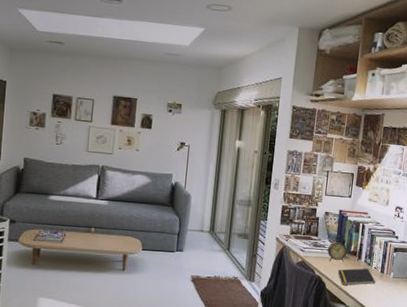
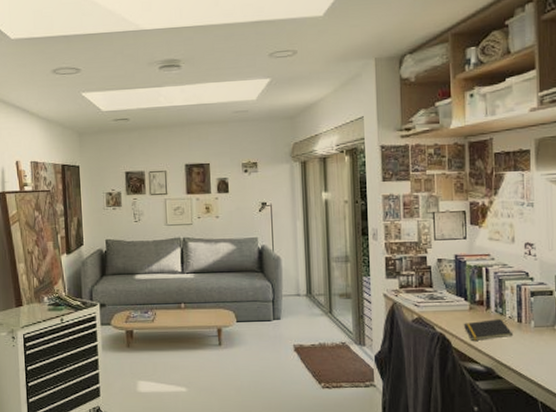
alarm clock: present [327,235,347,263] -> none [447,284,472,315]

